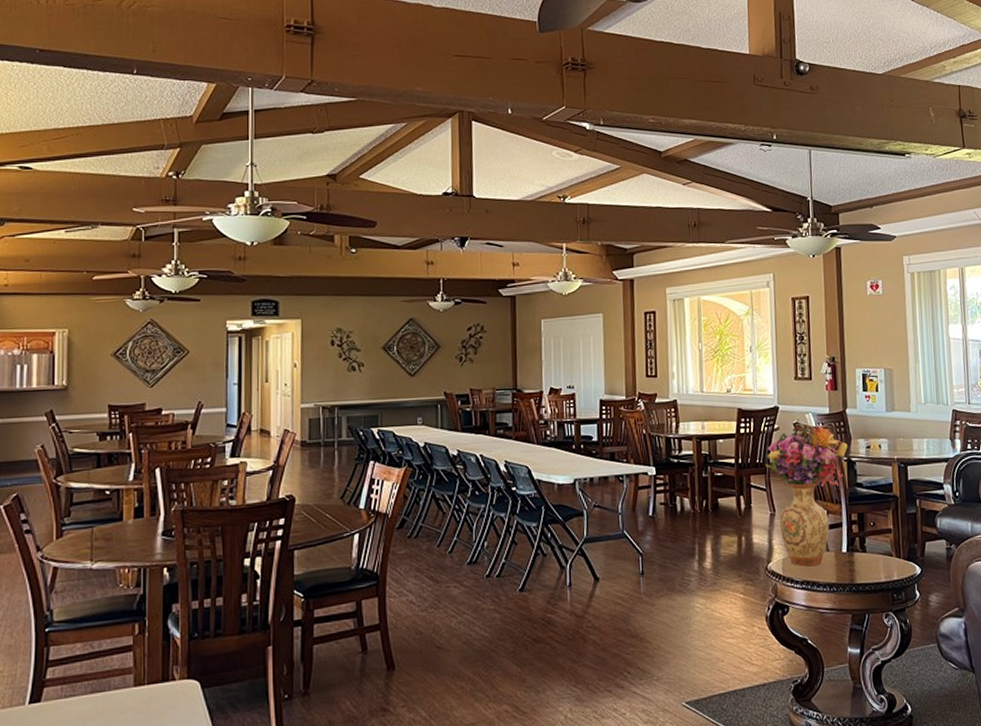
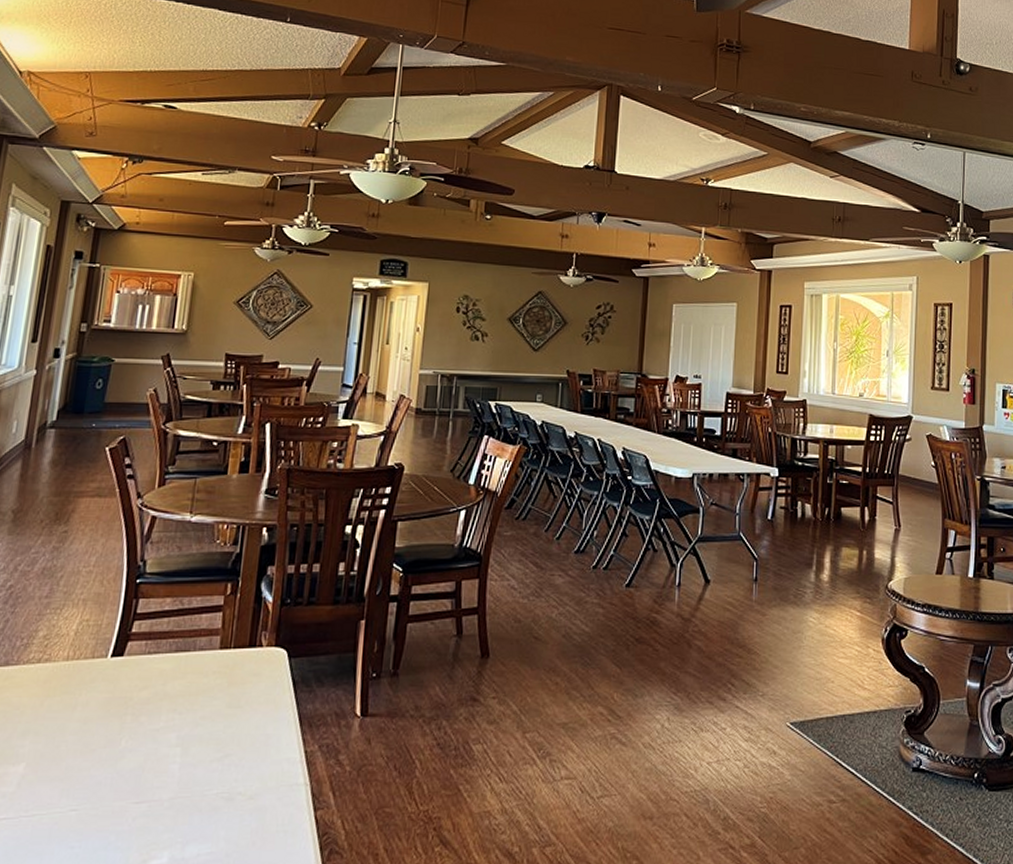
flower arrangement: present [765,416,847,567] -> none [893,428,981,589]

